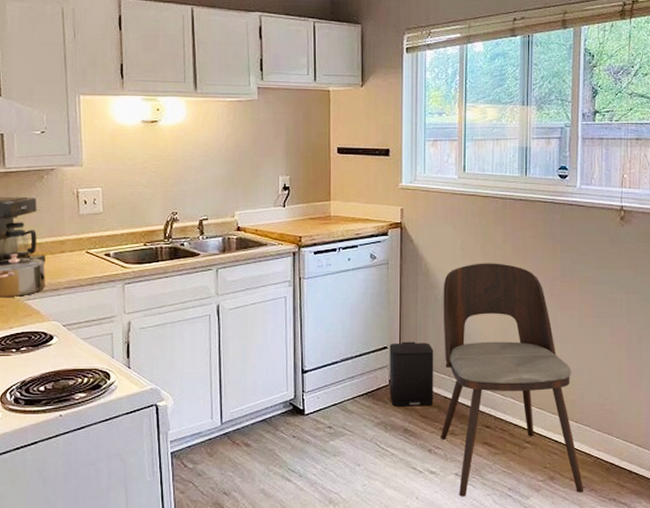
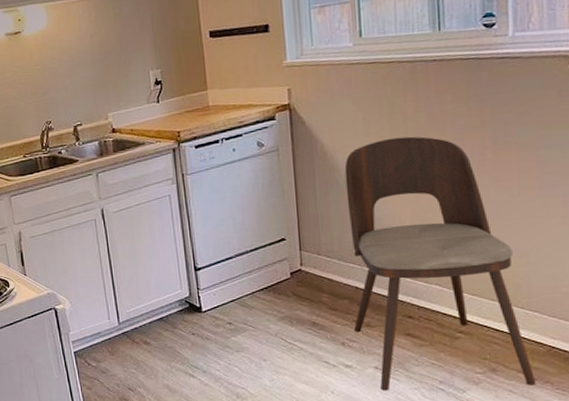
pedal bin: present [389,341,434,407] -> none [287,230,344,300]

